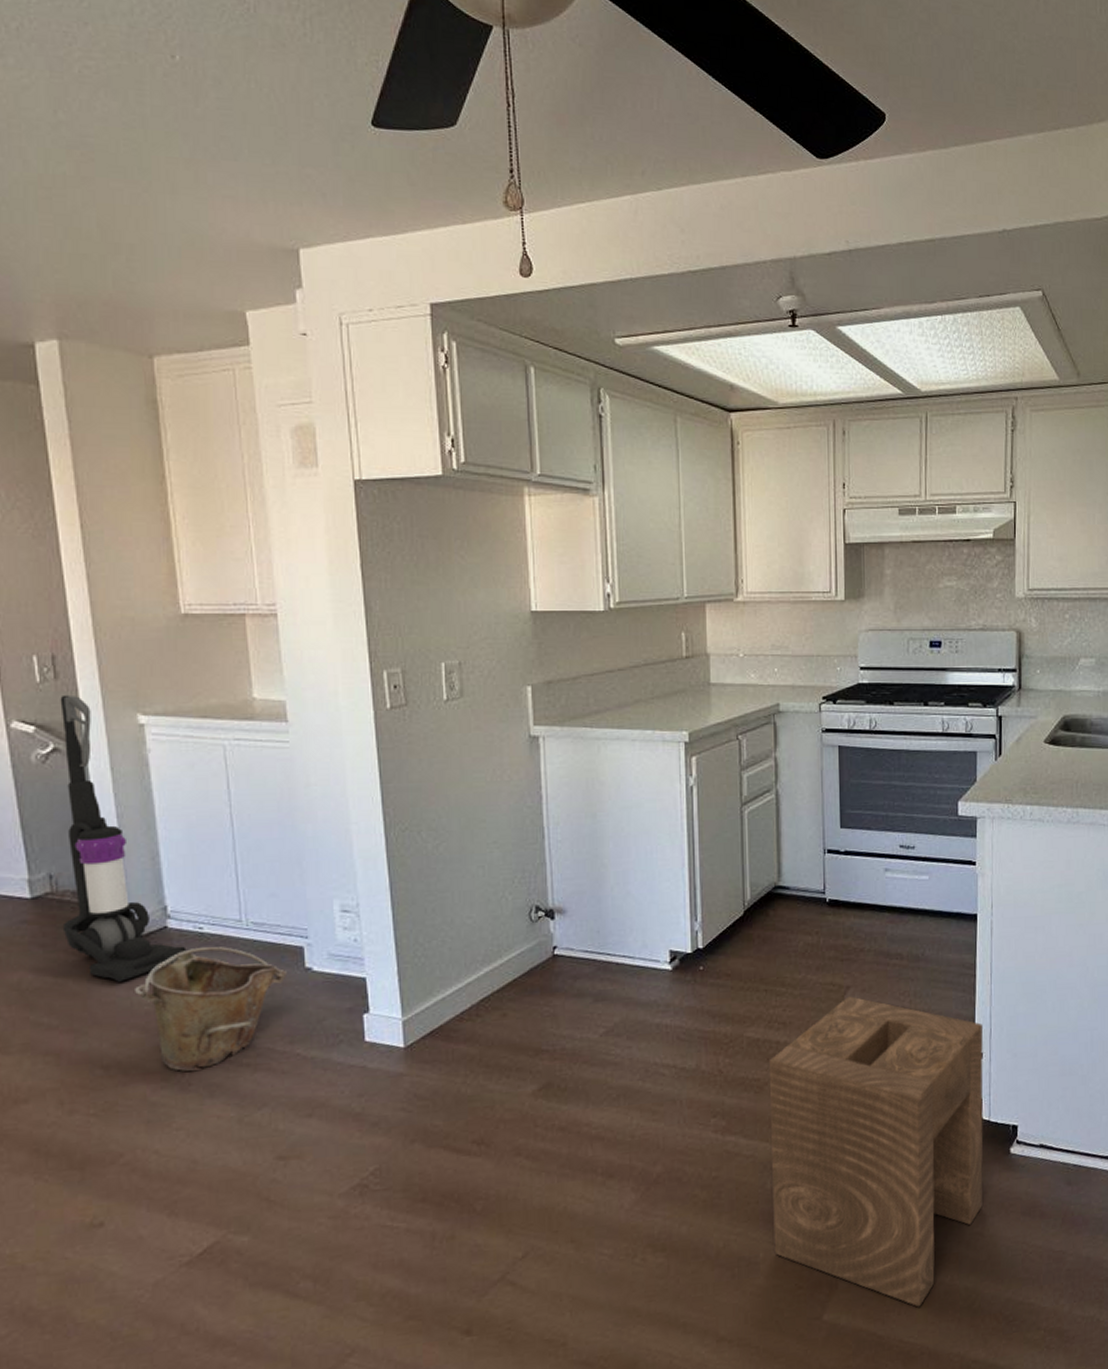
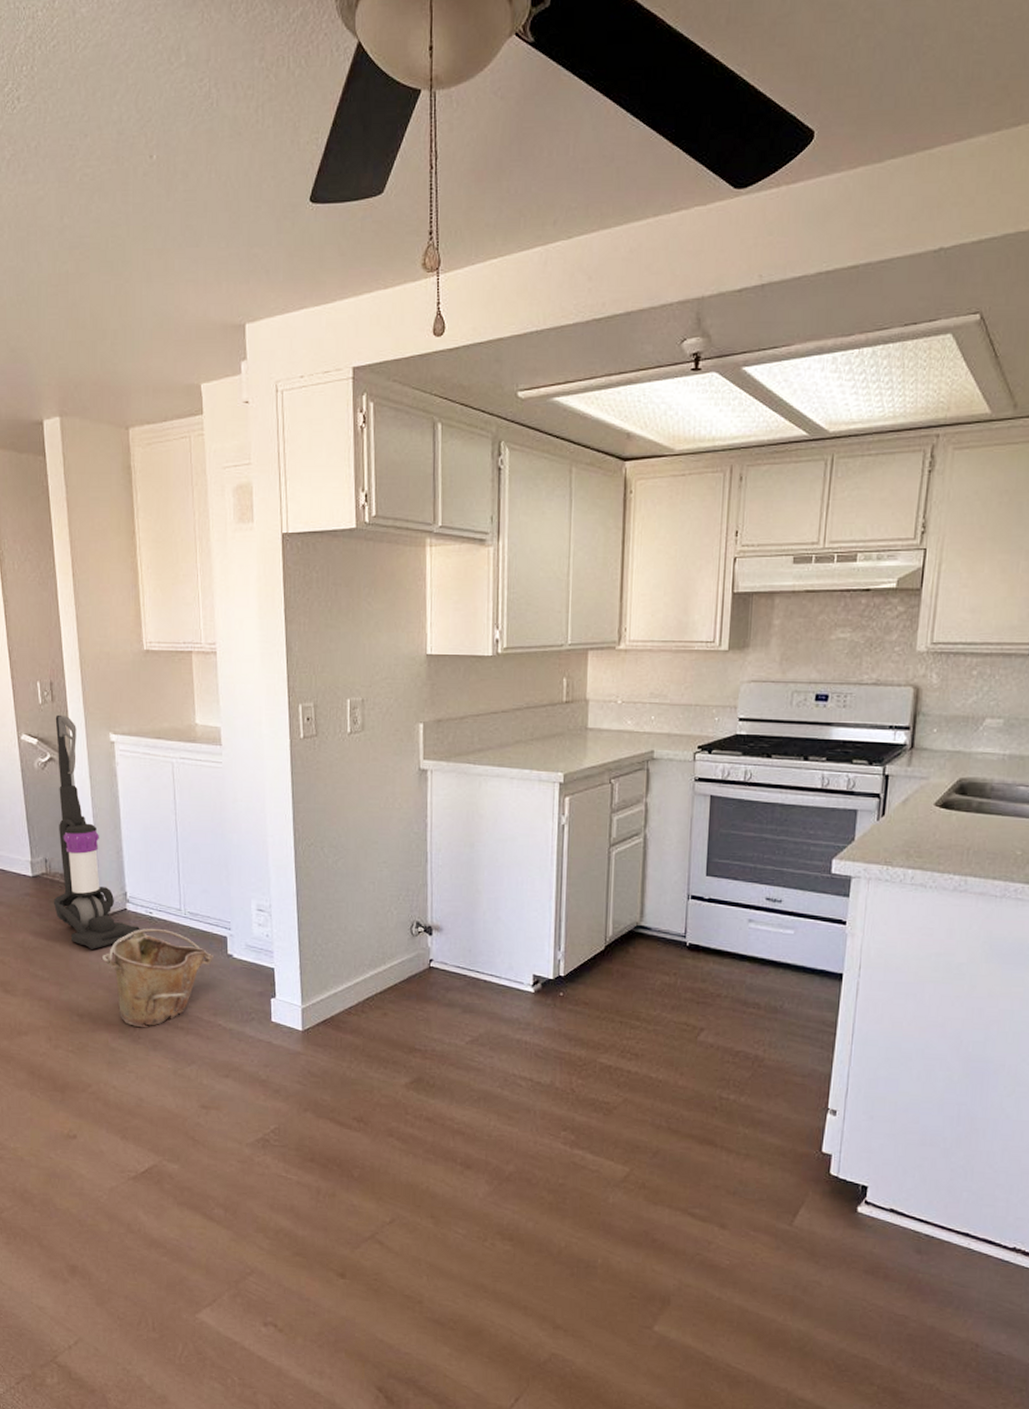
stool: present [768,996,983,1307] -> none [612,1038,839,1338]

